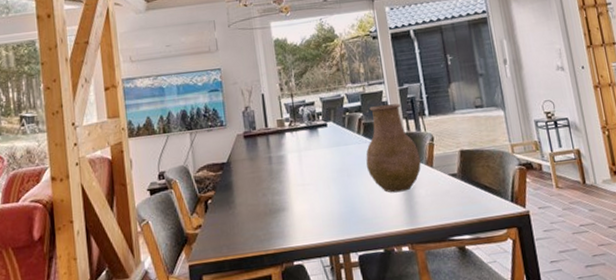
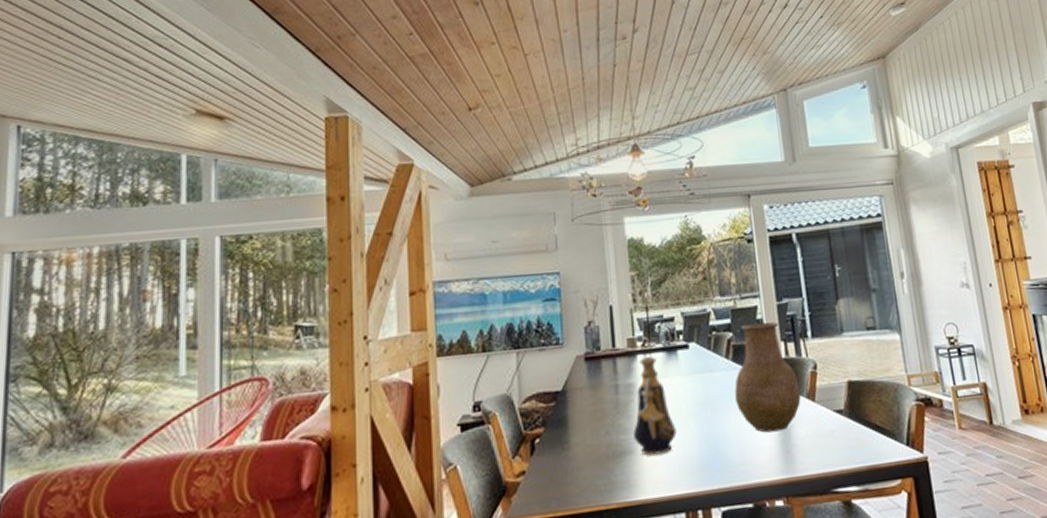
decorative vase: none [285,134,320,212] -> present [633,357,677,456]

